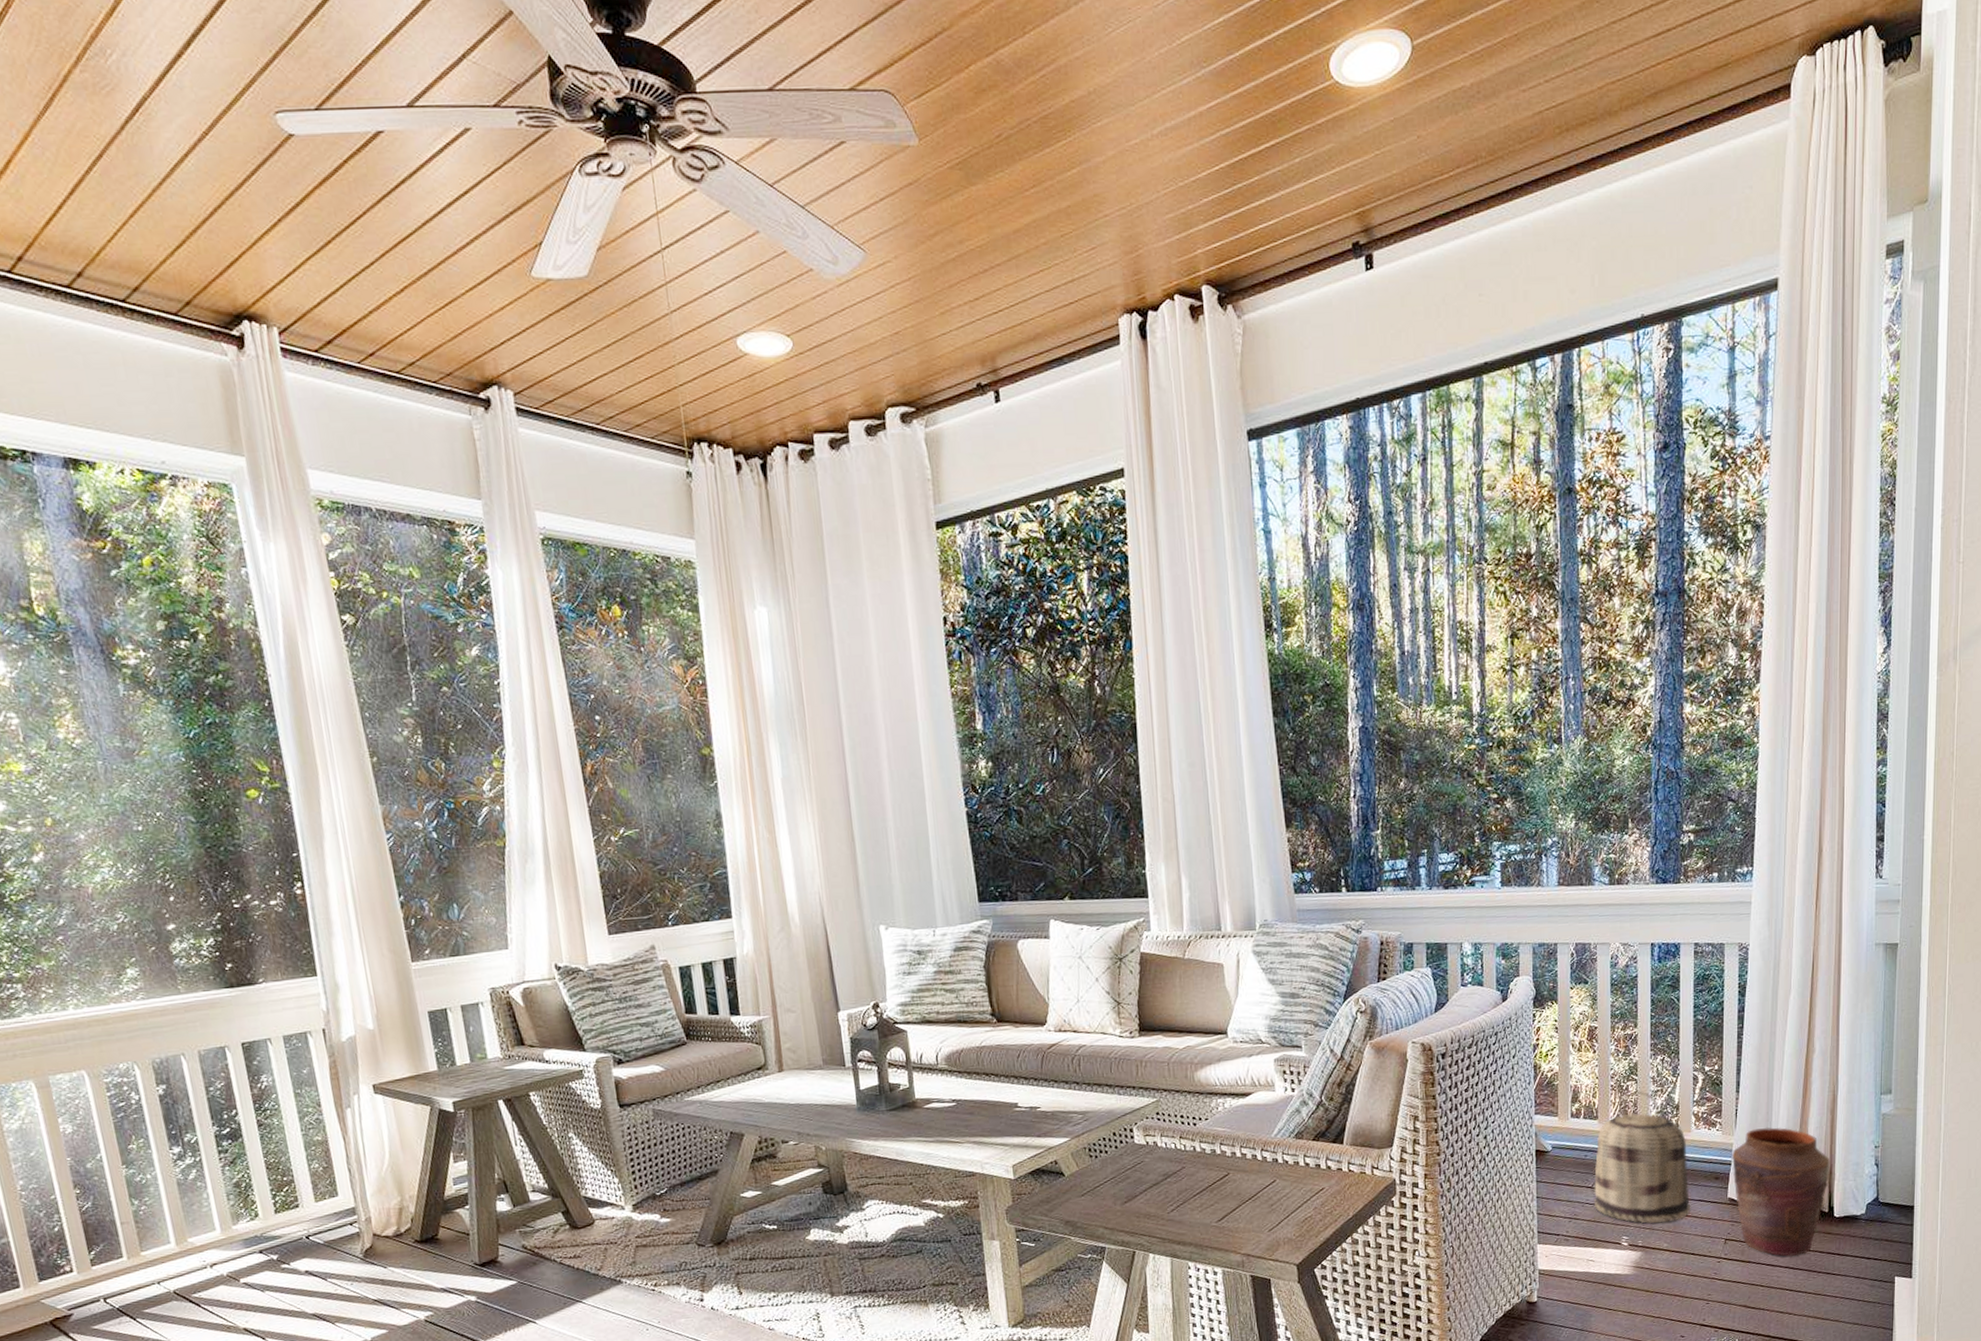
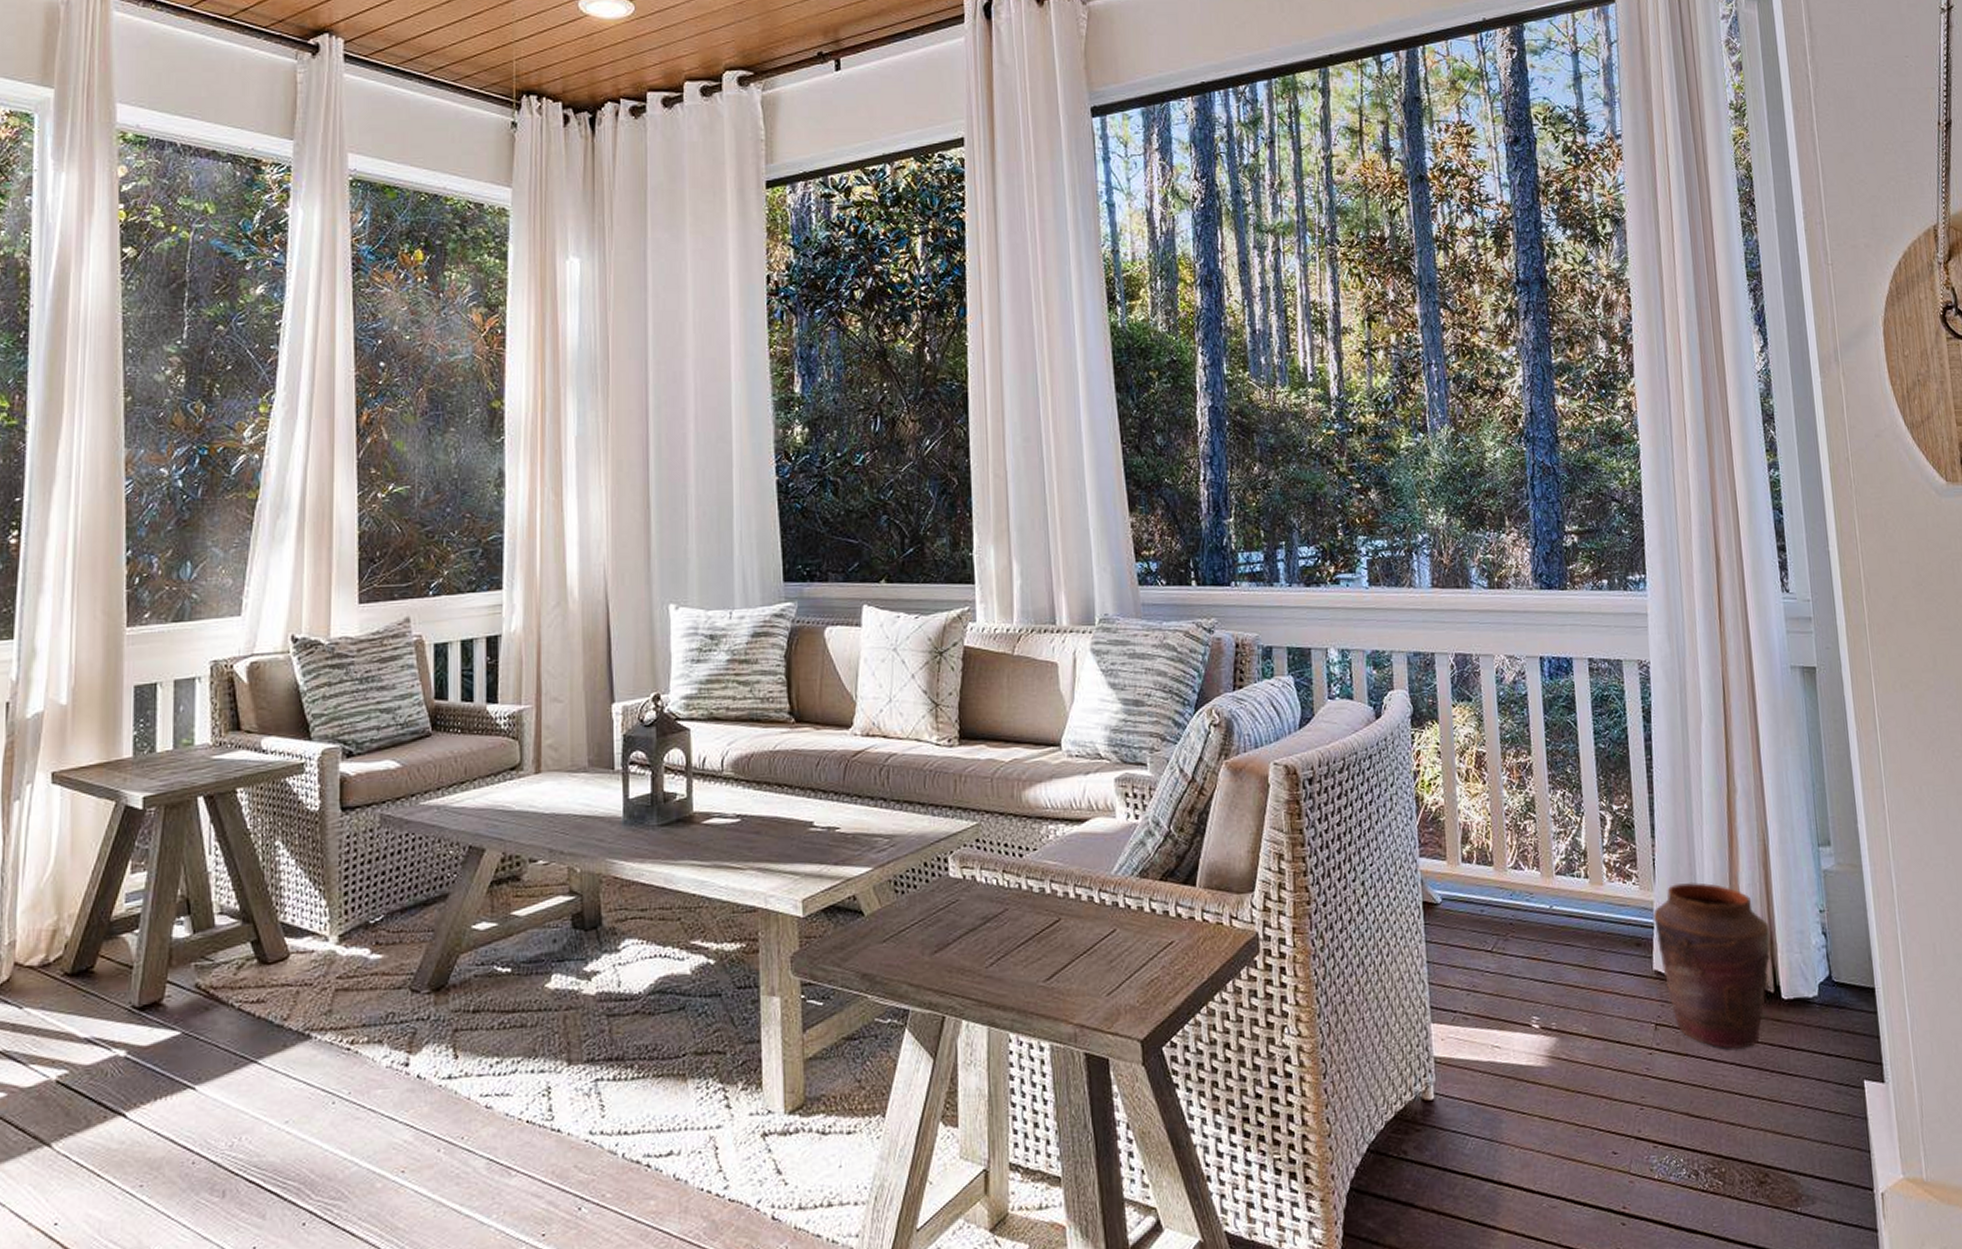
basket: present [1594,1090,1691,1224] -> none [1493,832,1612,1001]

